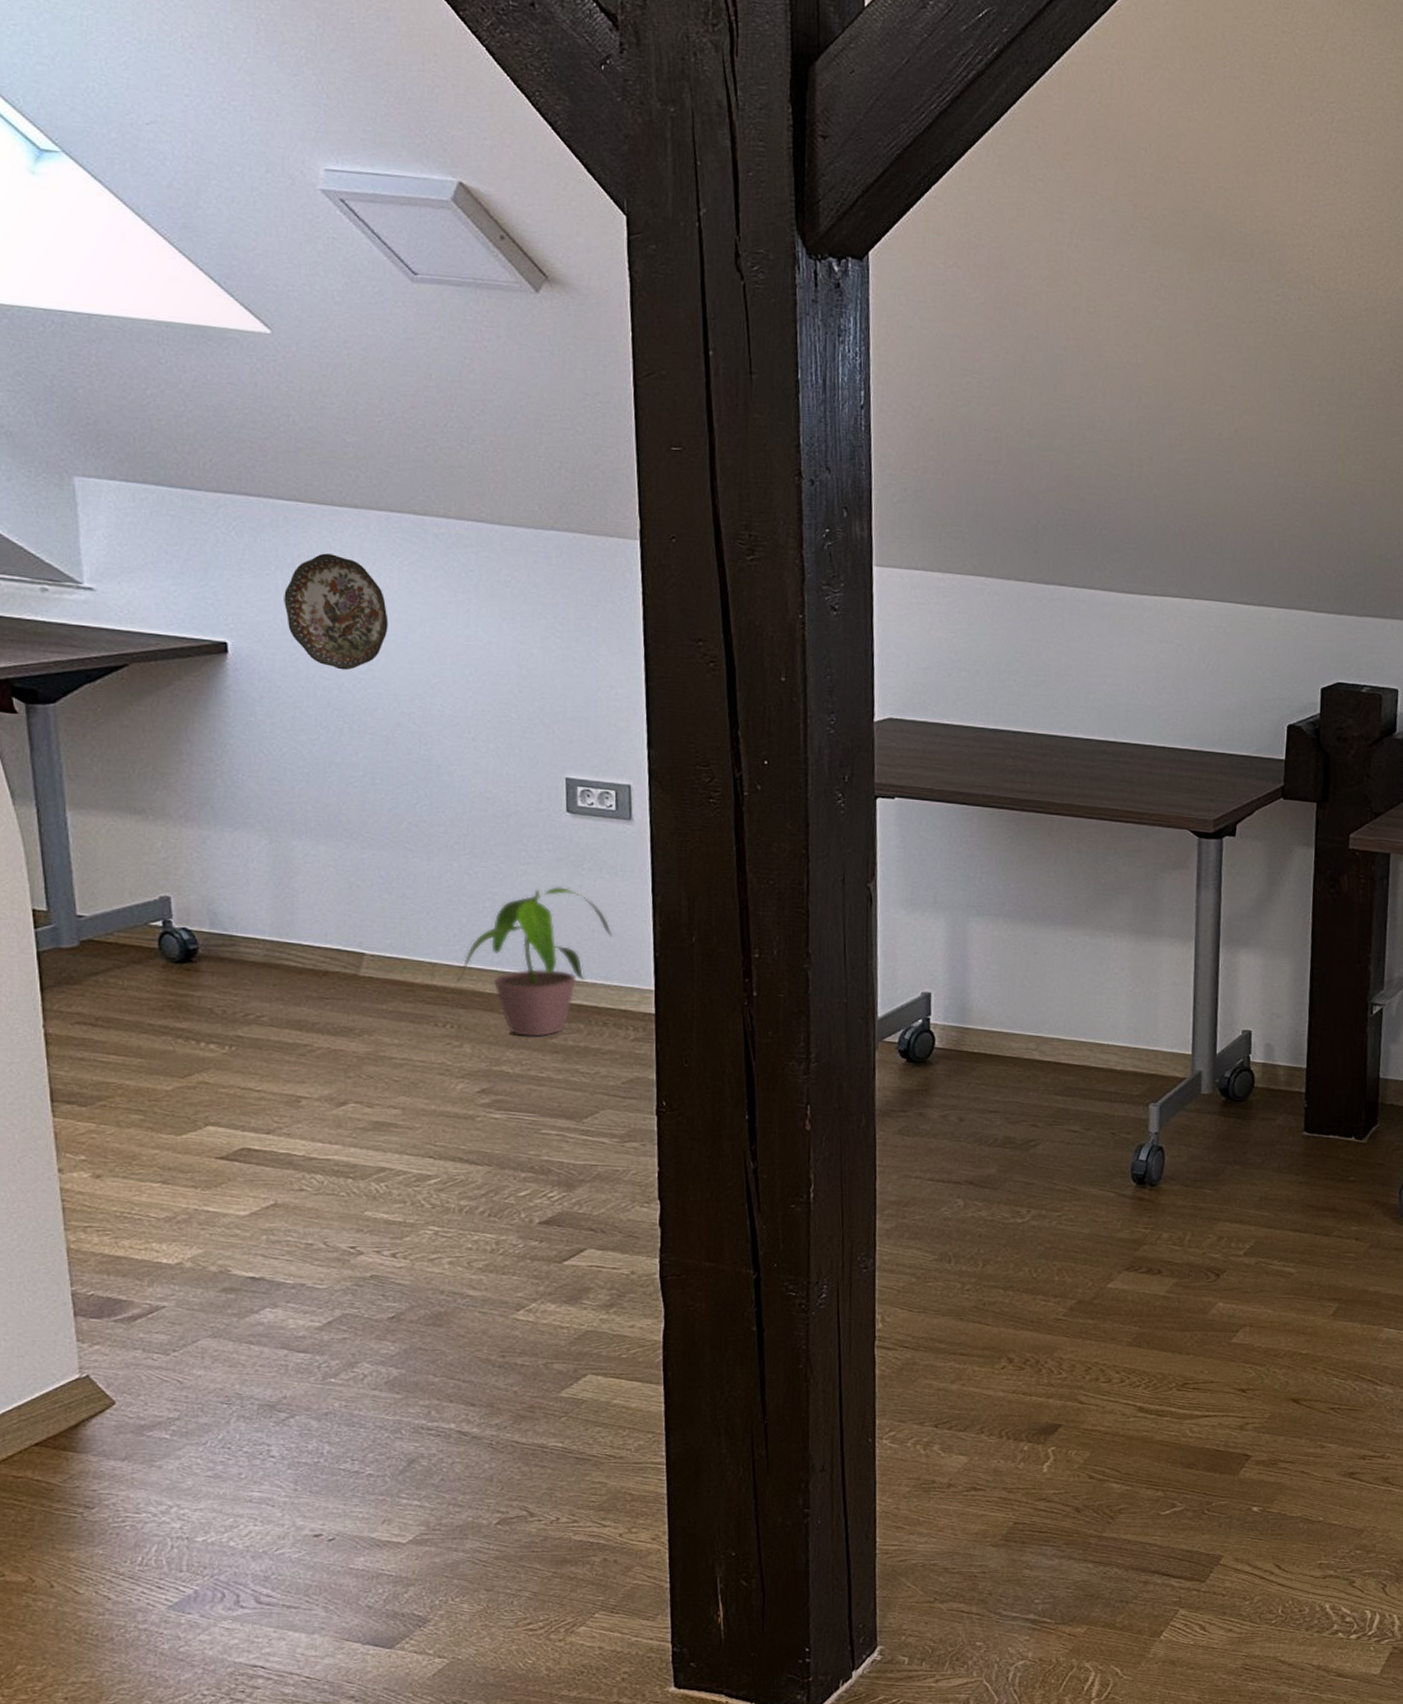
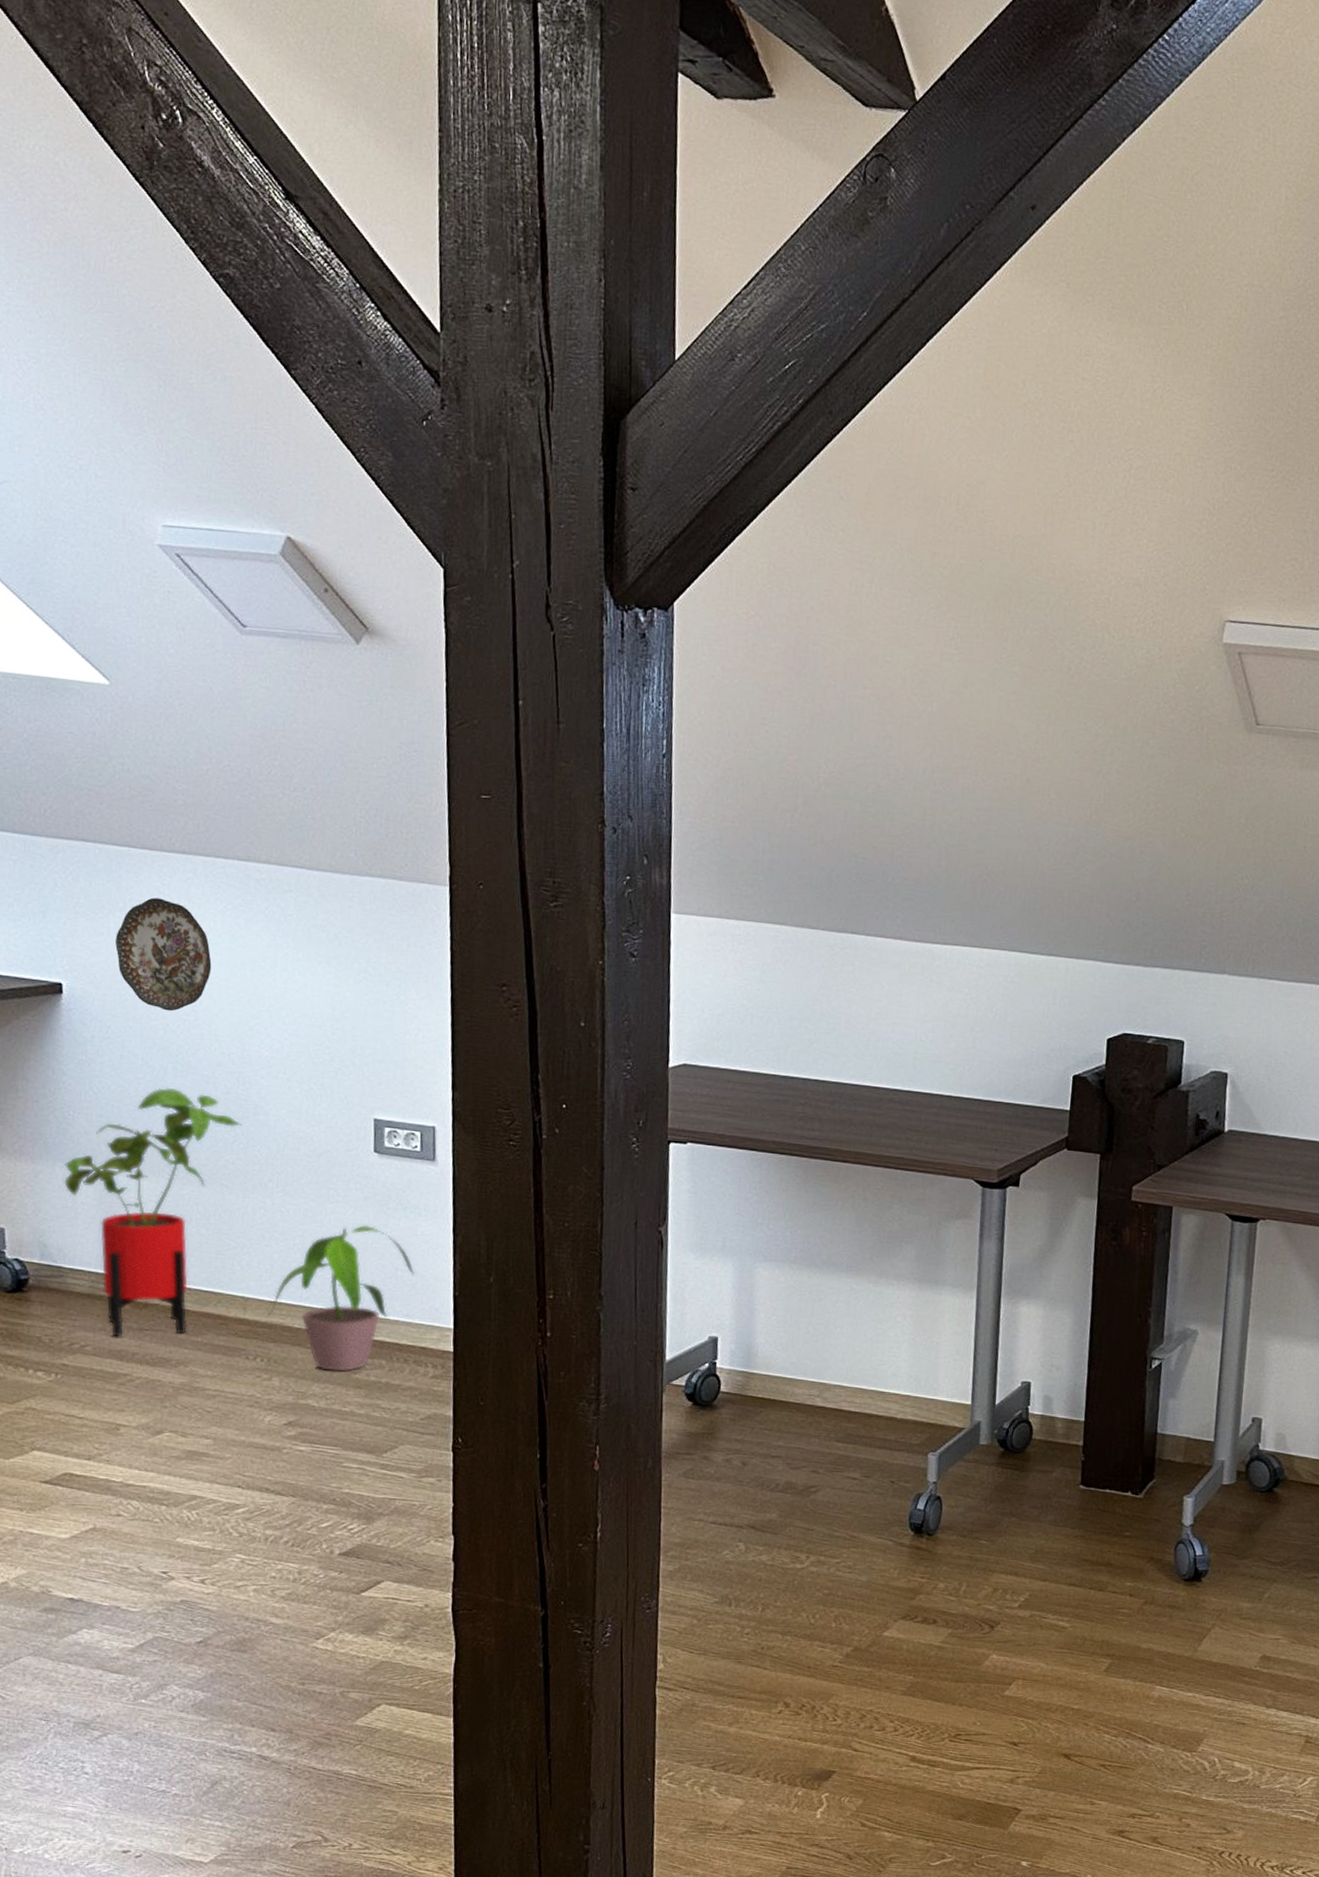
house plant: none [234,748,424,1007] -> present [64,1087,242,1337]

